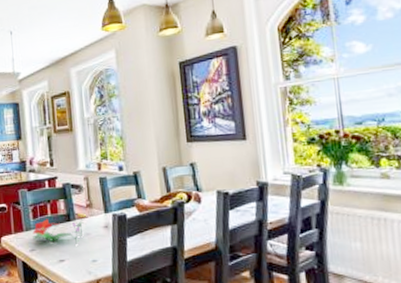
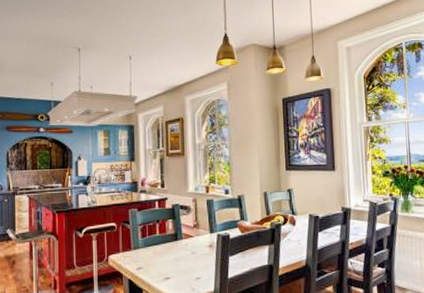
flower arrangement: present [32,213,86,244] -> none [140,233,192,262]

